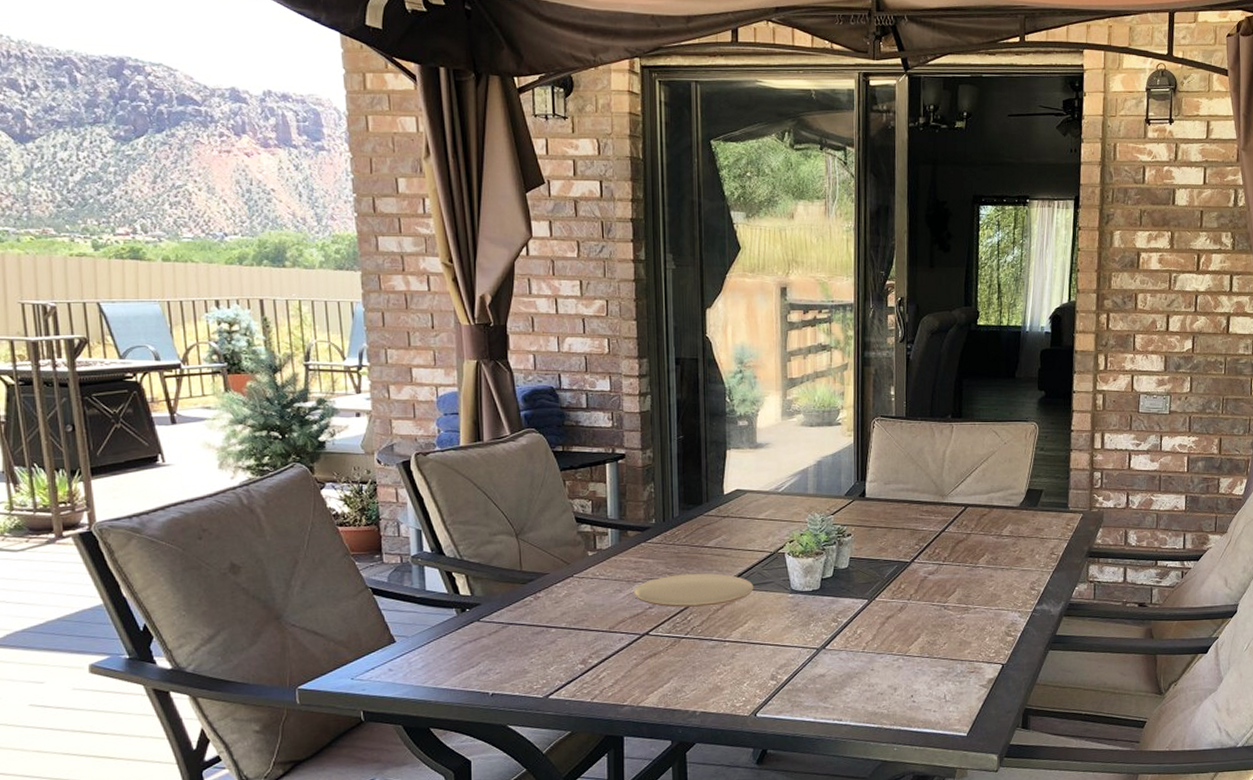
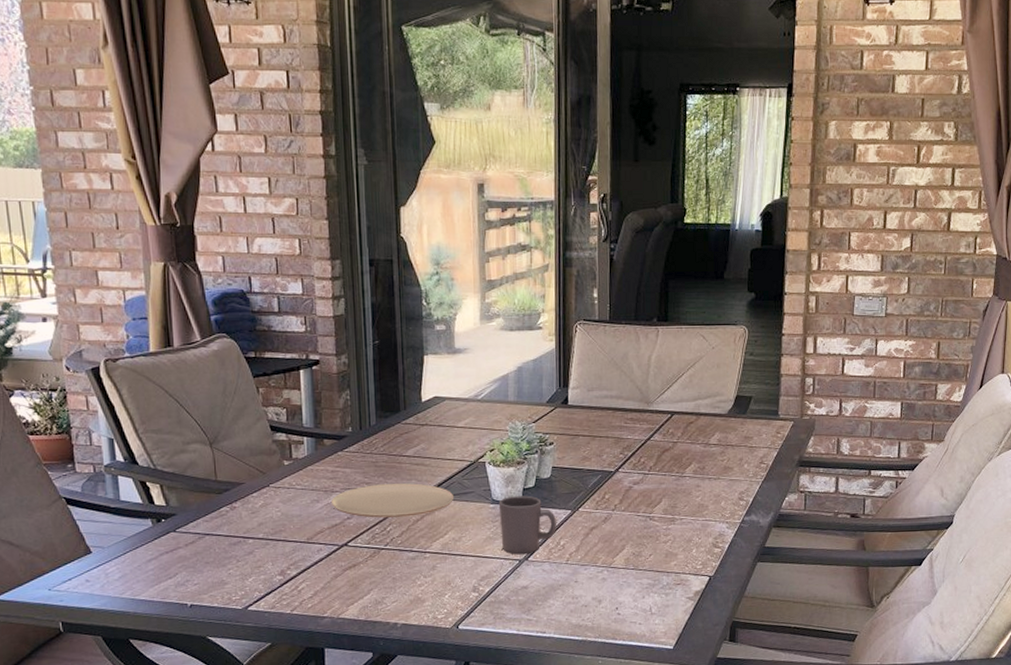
mug: none [797,585,853,644] -> present [498,495,556,555]

